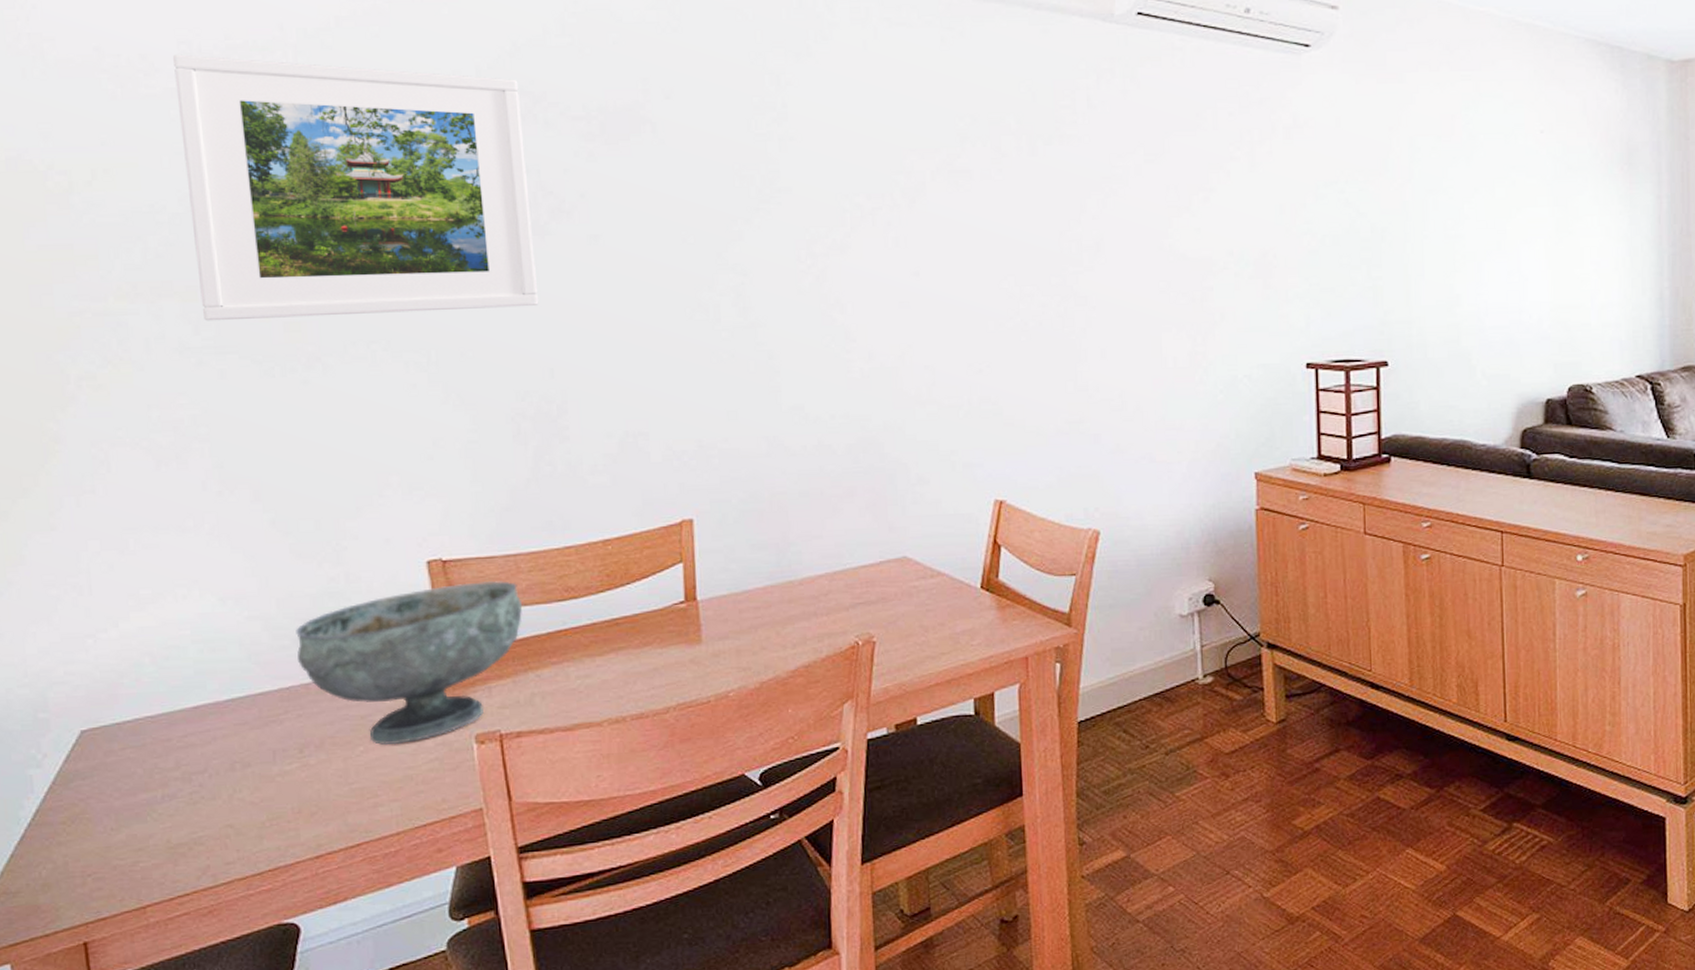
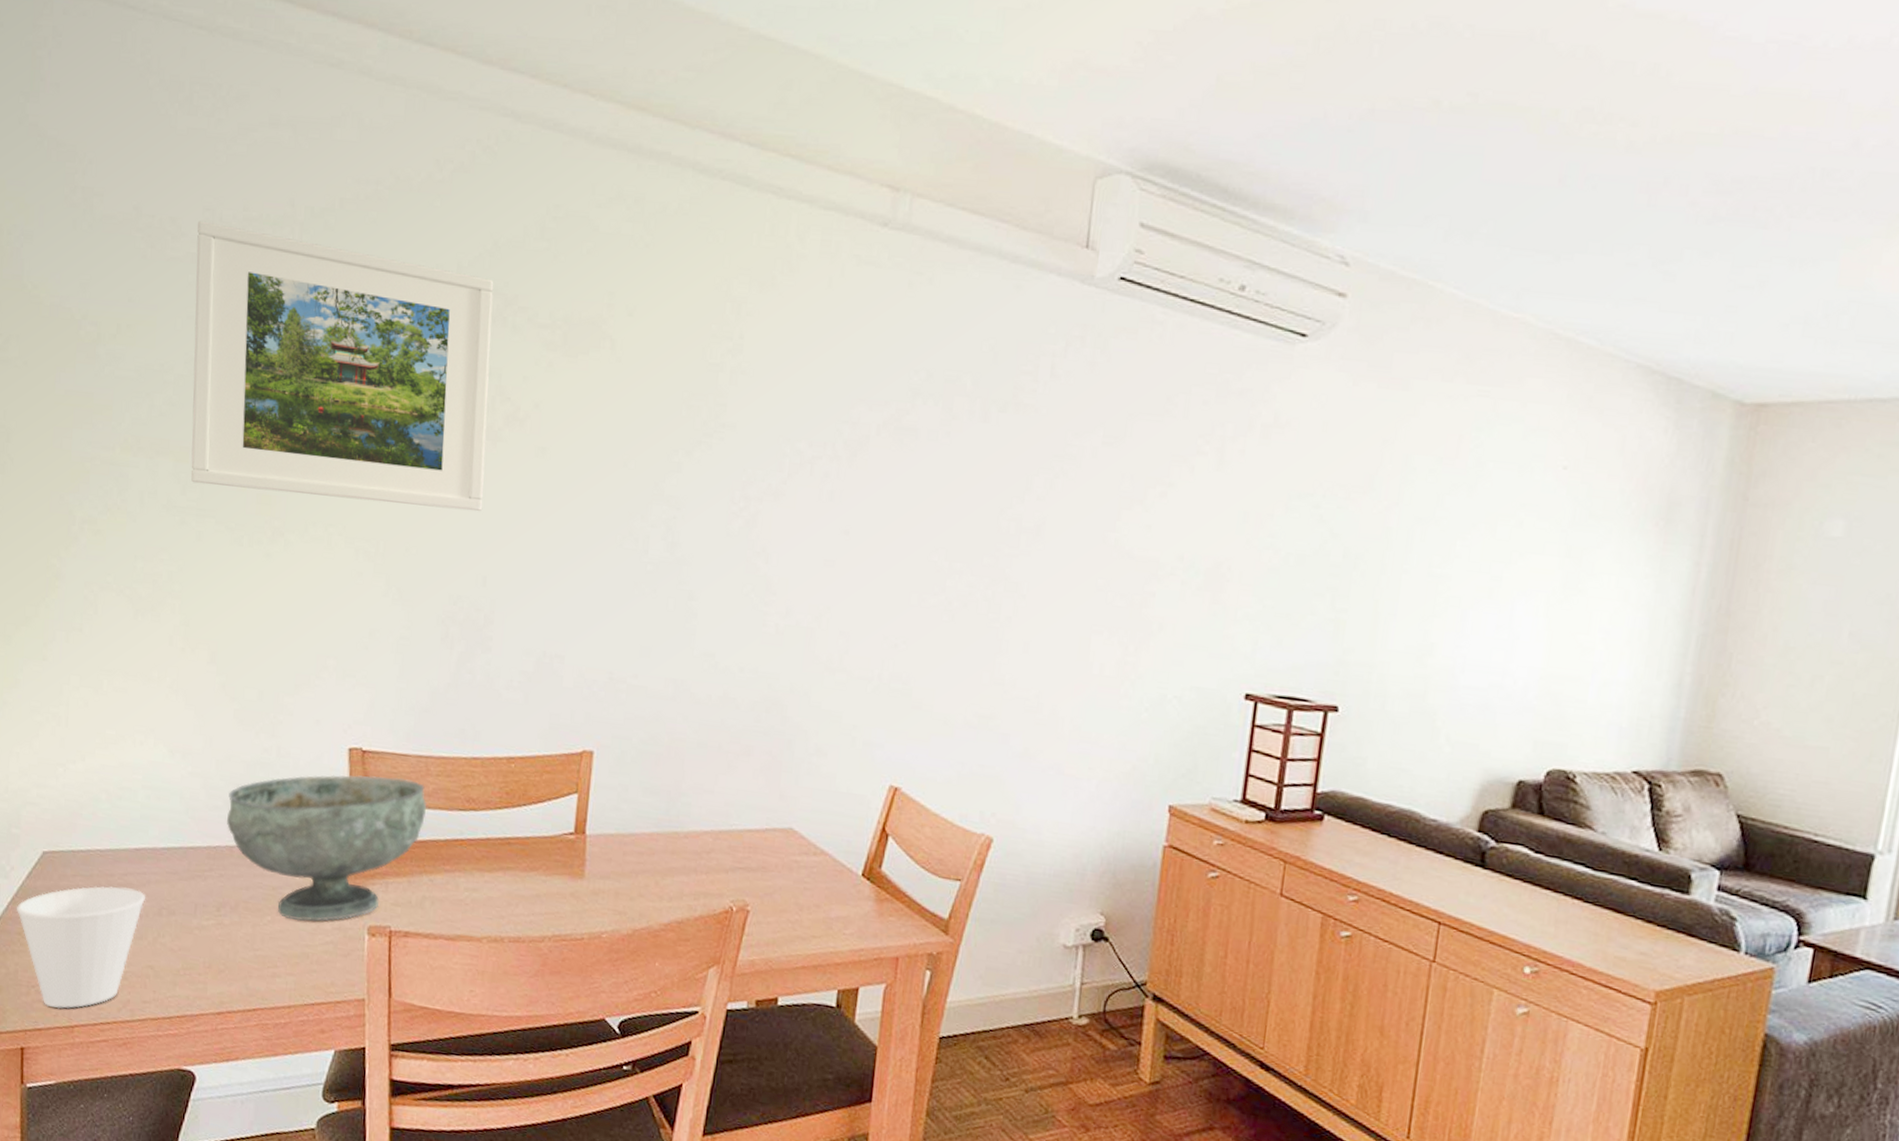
cup: none [55,749,213,893] -> present [16,886,145,1009]

